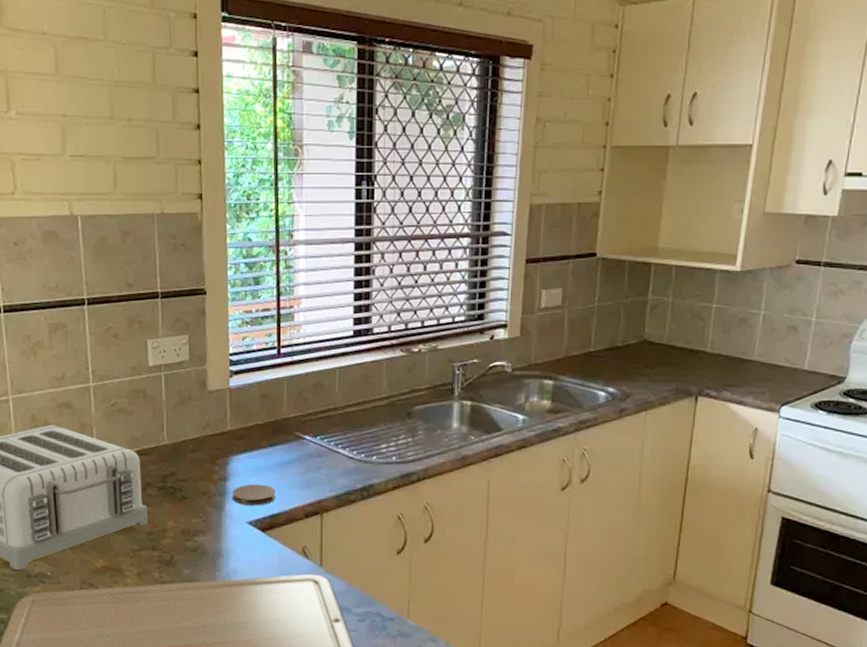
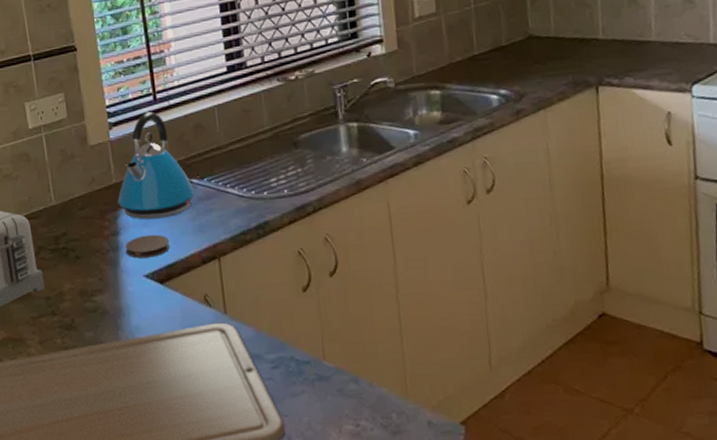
kettle: none [230,365,306,470] -> present [117,112,195,220]

